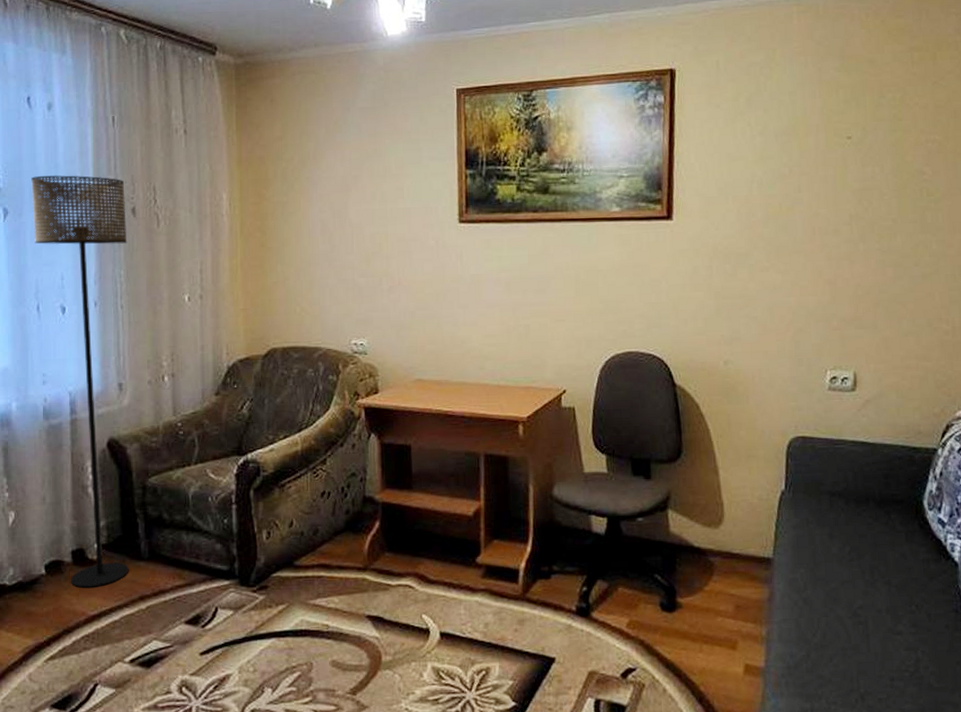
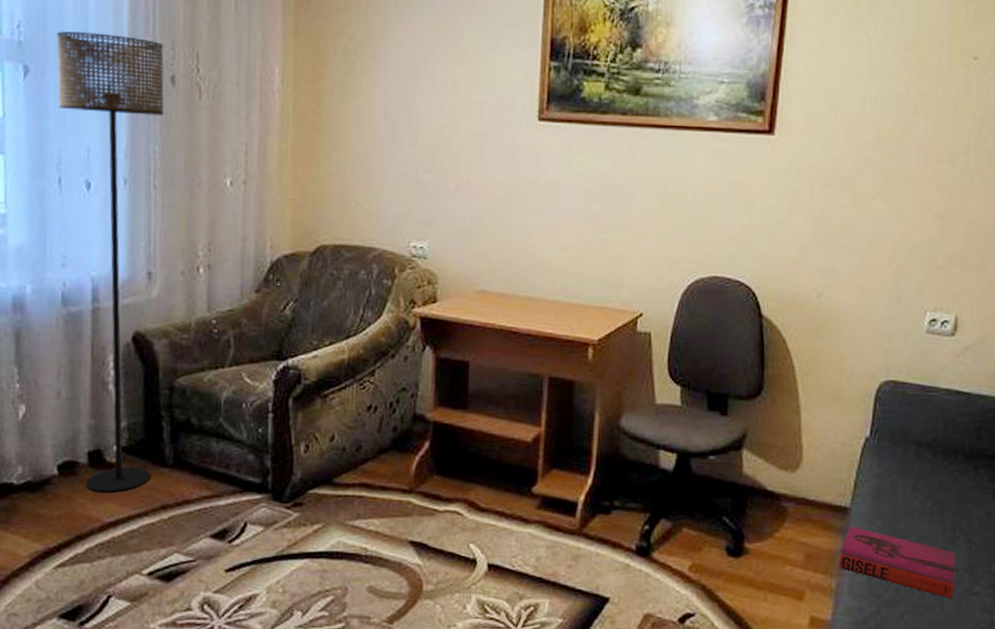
hardback book: none [767,576,879,640] -> present [839,526,956,599]

